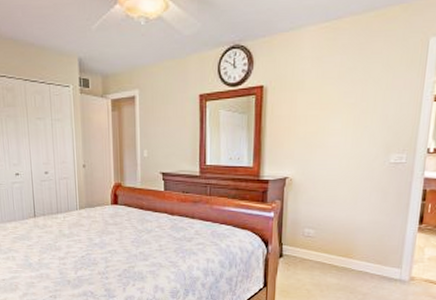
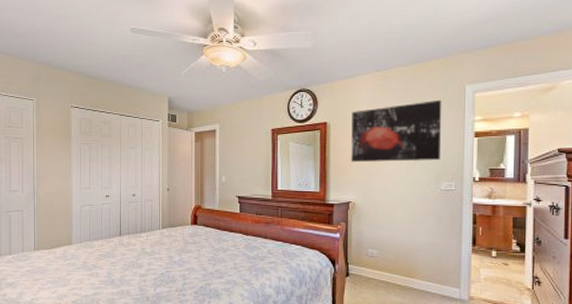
wall art: none [290,56,400,133] -> present [351,99,442,163]

